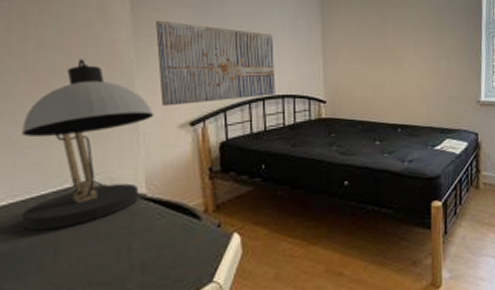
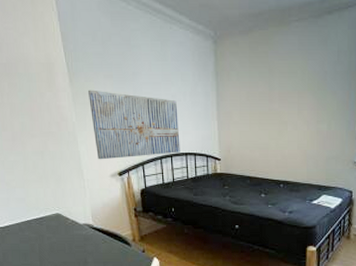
desk lamp: present [21,59,155,231] -> none [9,122,94,245]

